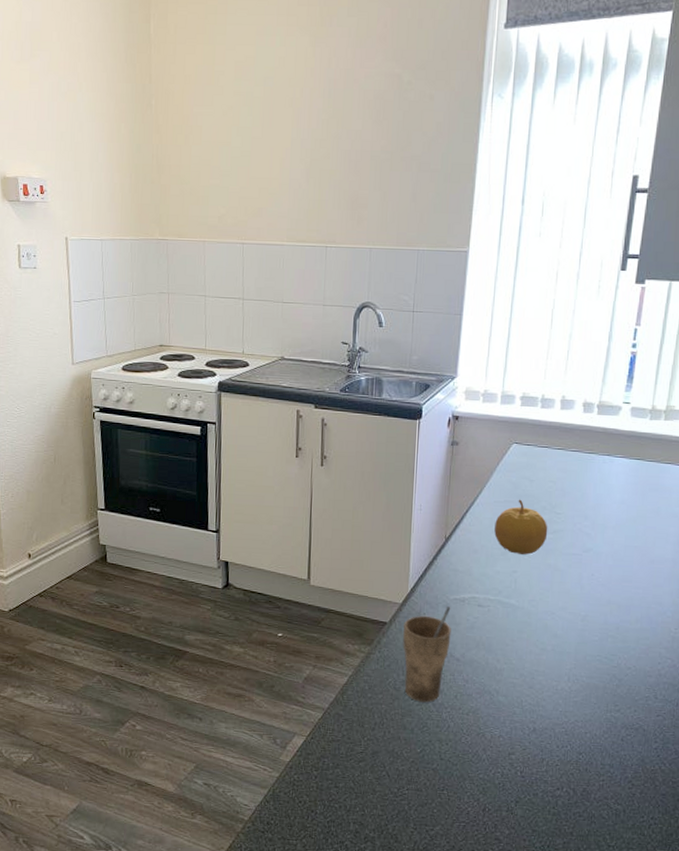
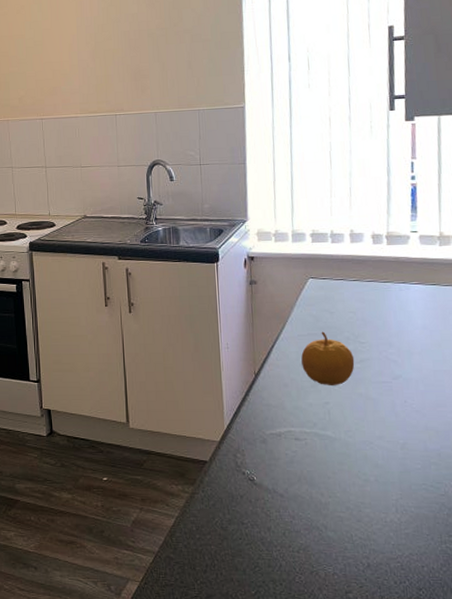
cup: present [403,606,451,703] -> none [224,441,272,541]

